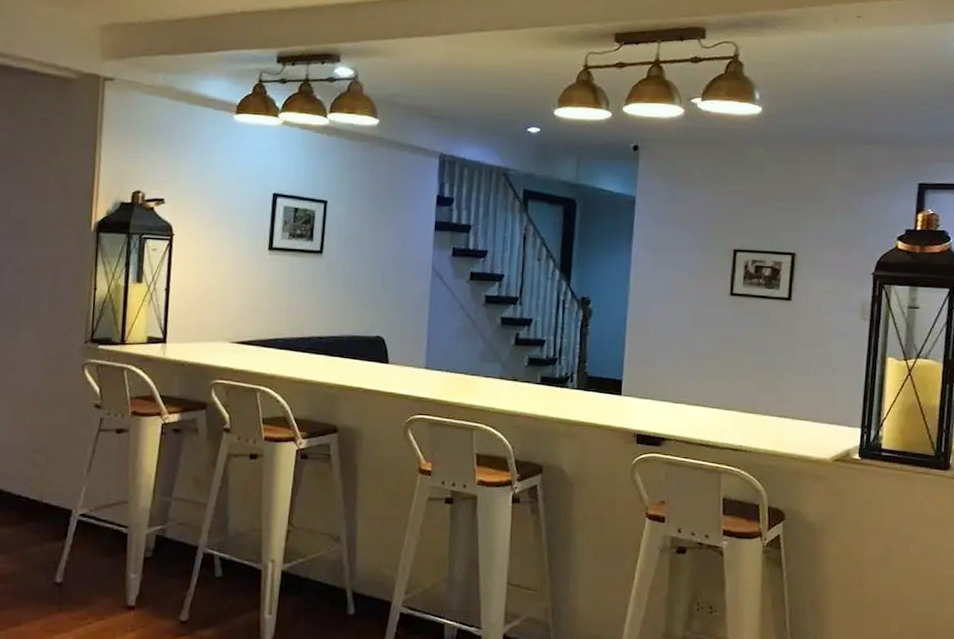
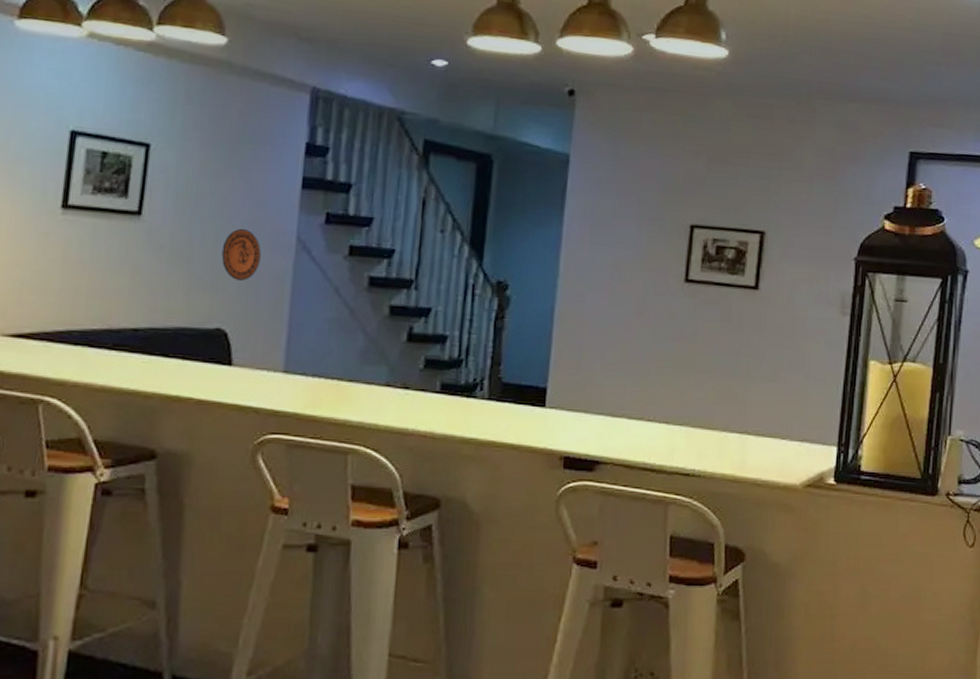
decorative plate: none [379,262,407,300] -> present [221,229,261,281]

